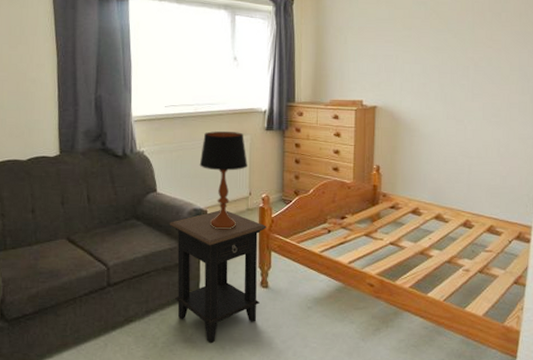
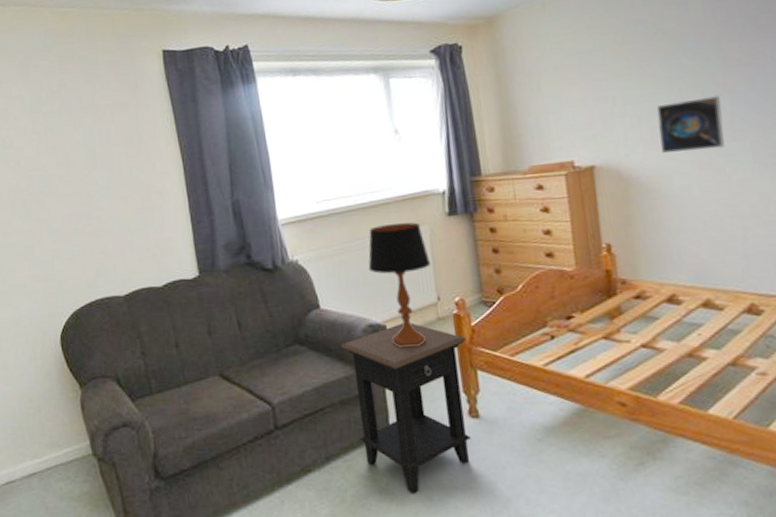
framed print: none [423,66,467,105] -> present [656,96,725,153]

